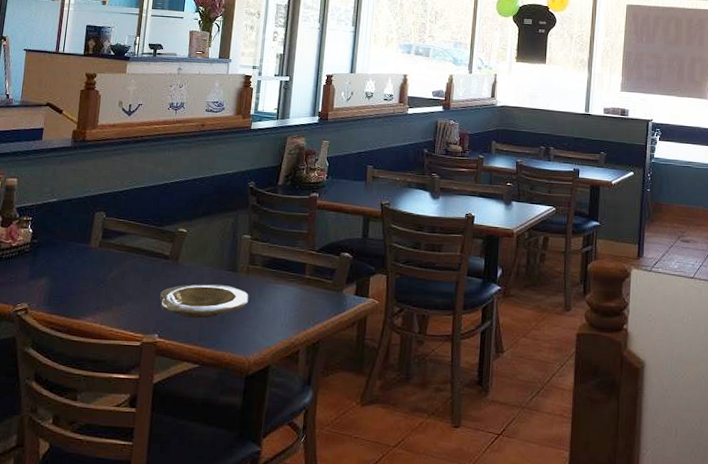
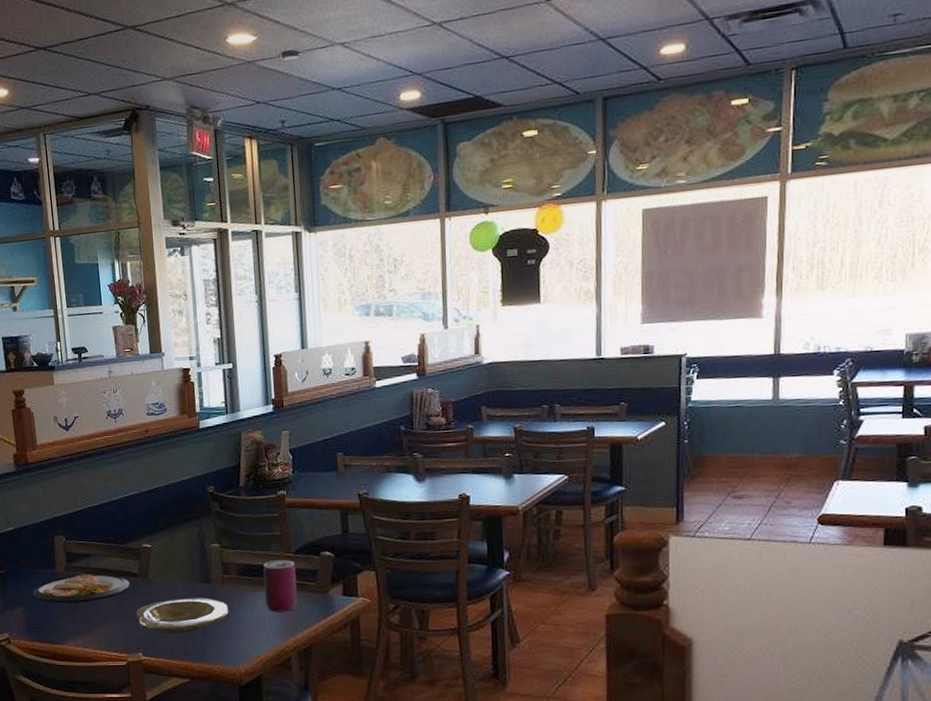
dish: none [61,251,160,280] -> present [32,574,130,604]
can: none [283,256,316,306] -> present [263,560,298,612]

